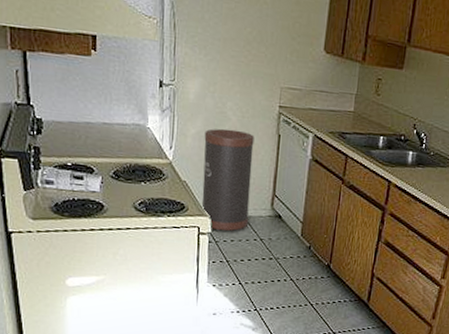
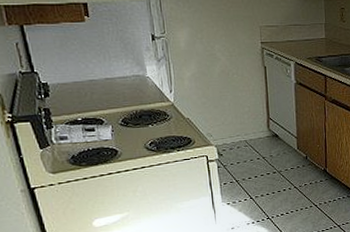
trash can: present [202,128,254,231] -> none [199,68,251,156]

